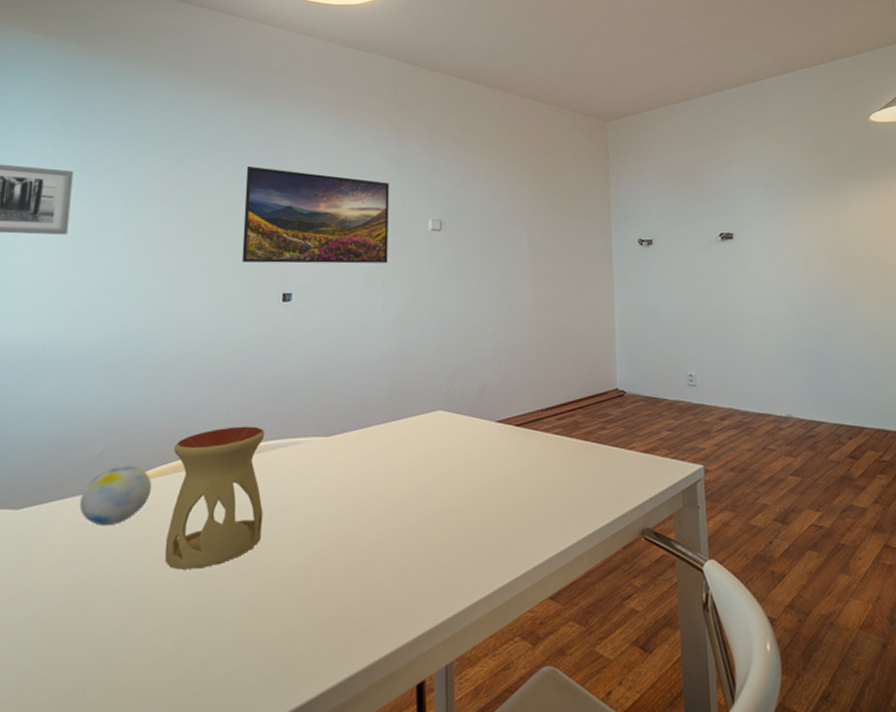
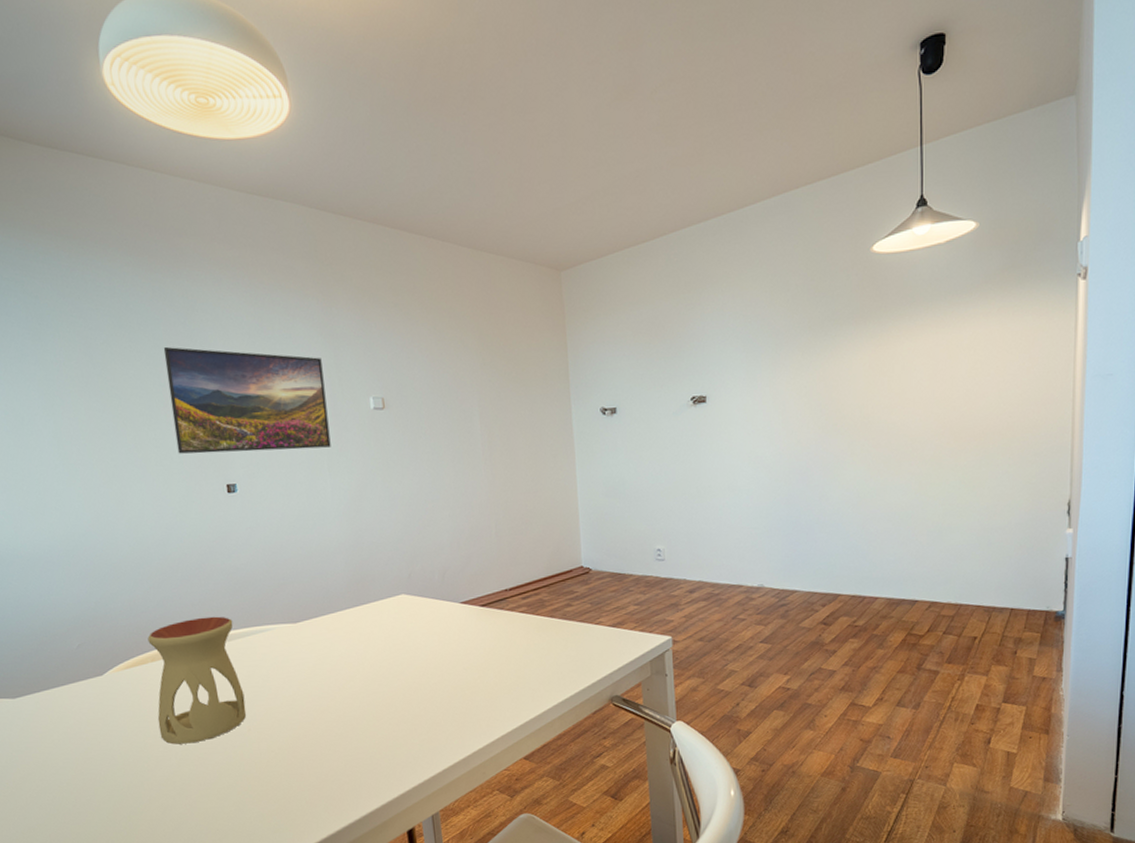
decorative ball: present [80,465,152,526] -> none [70,656,135,710]

